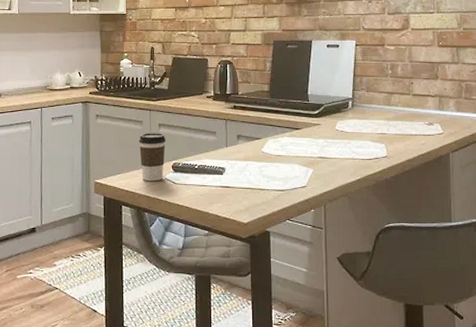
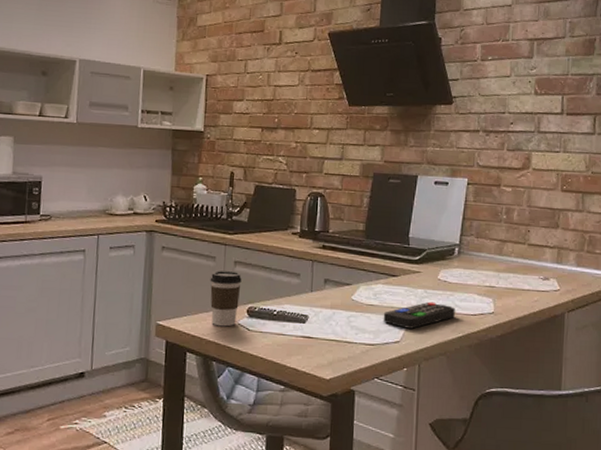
remote control: none [290,150,353,174] -> present [383,301,455,329]

